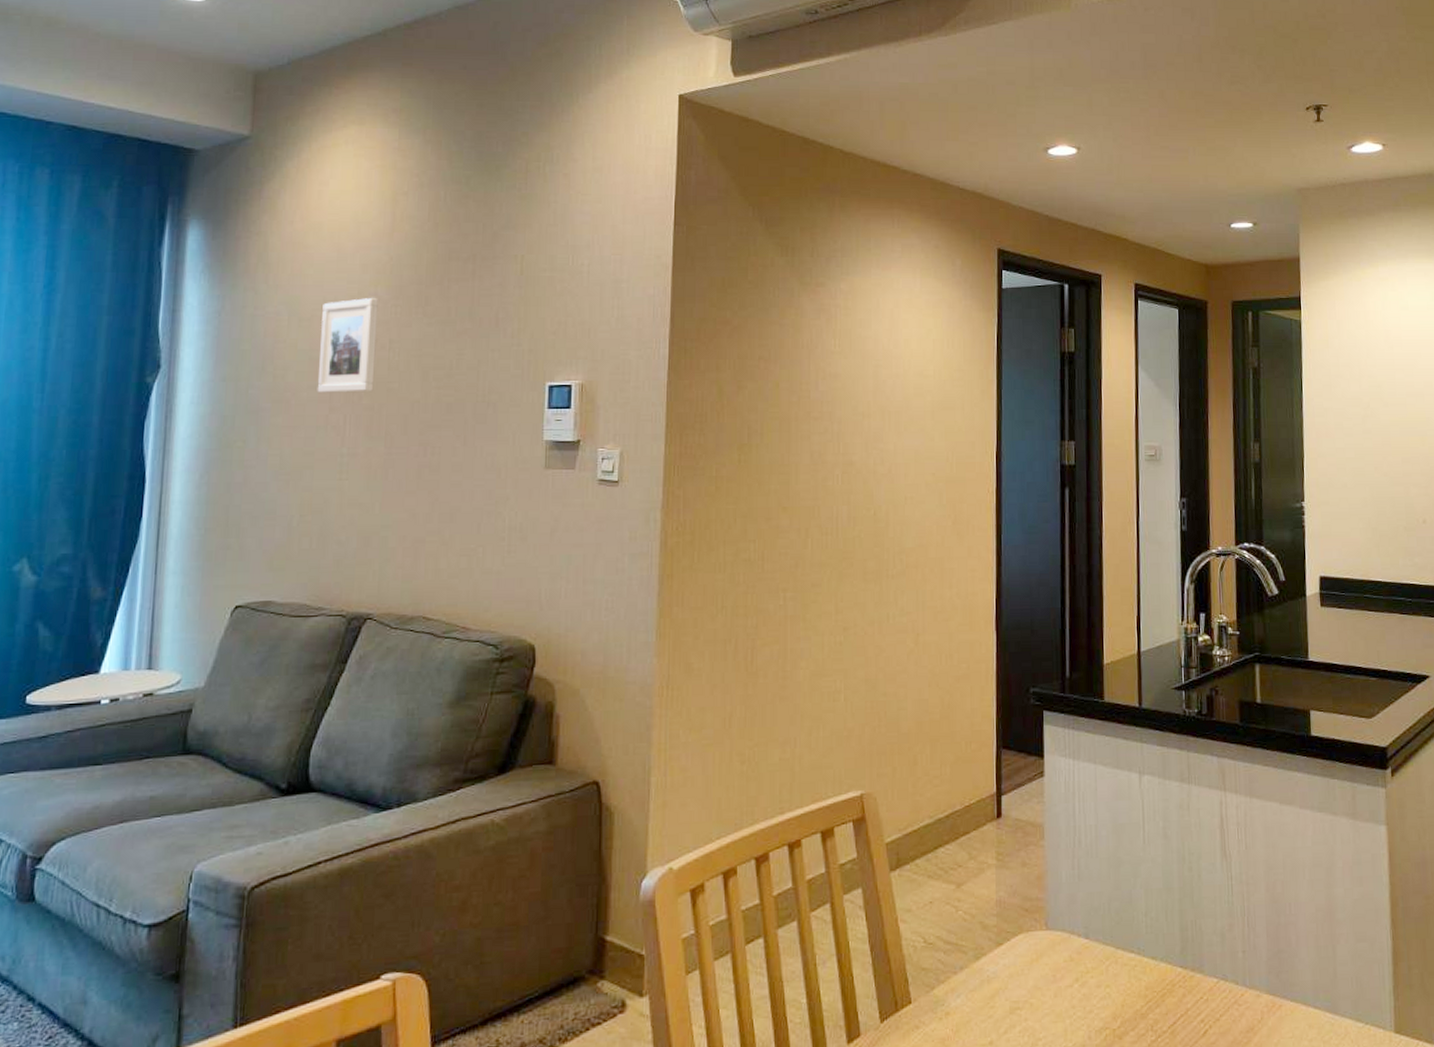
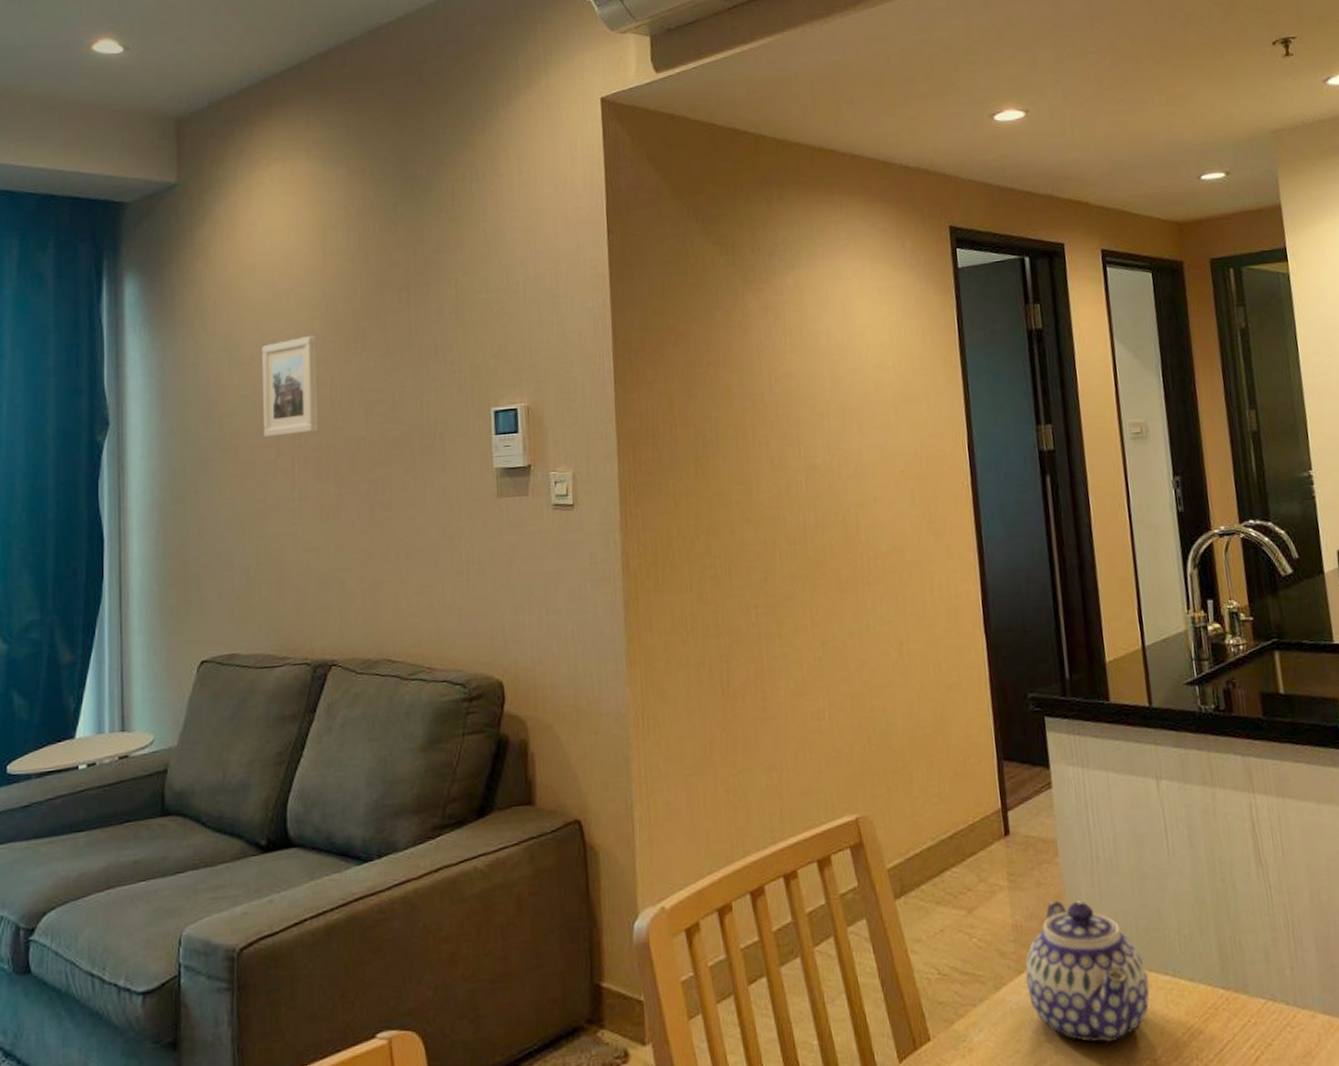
teapot: none [1004,879,1116,1012] -> present [1025,900,1150,1043]

